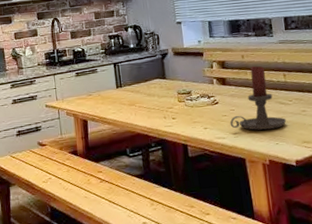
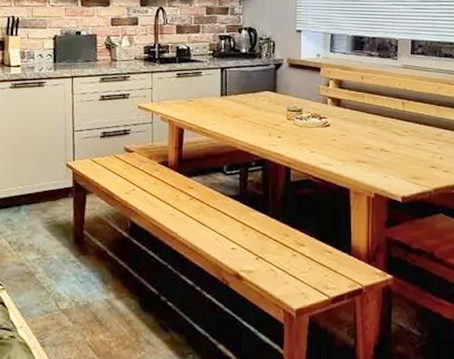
candle holder: present [230,66,287,130] -> none [339,89,399,160]

